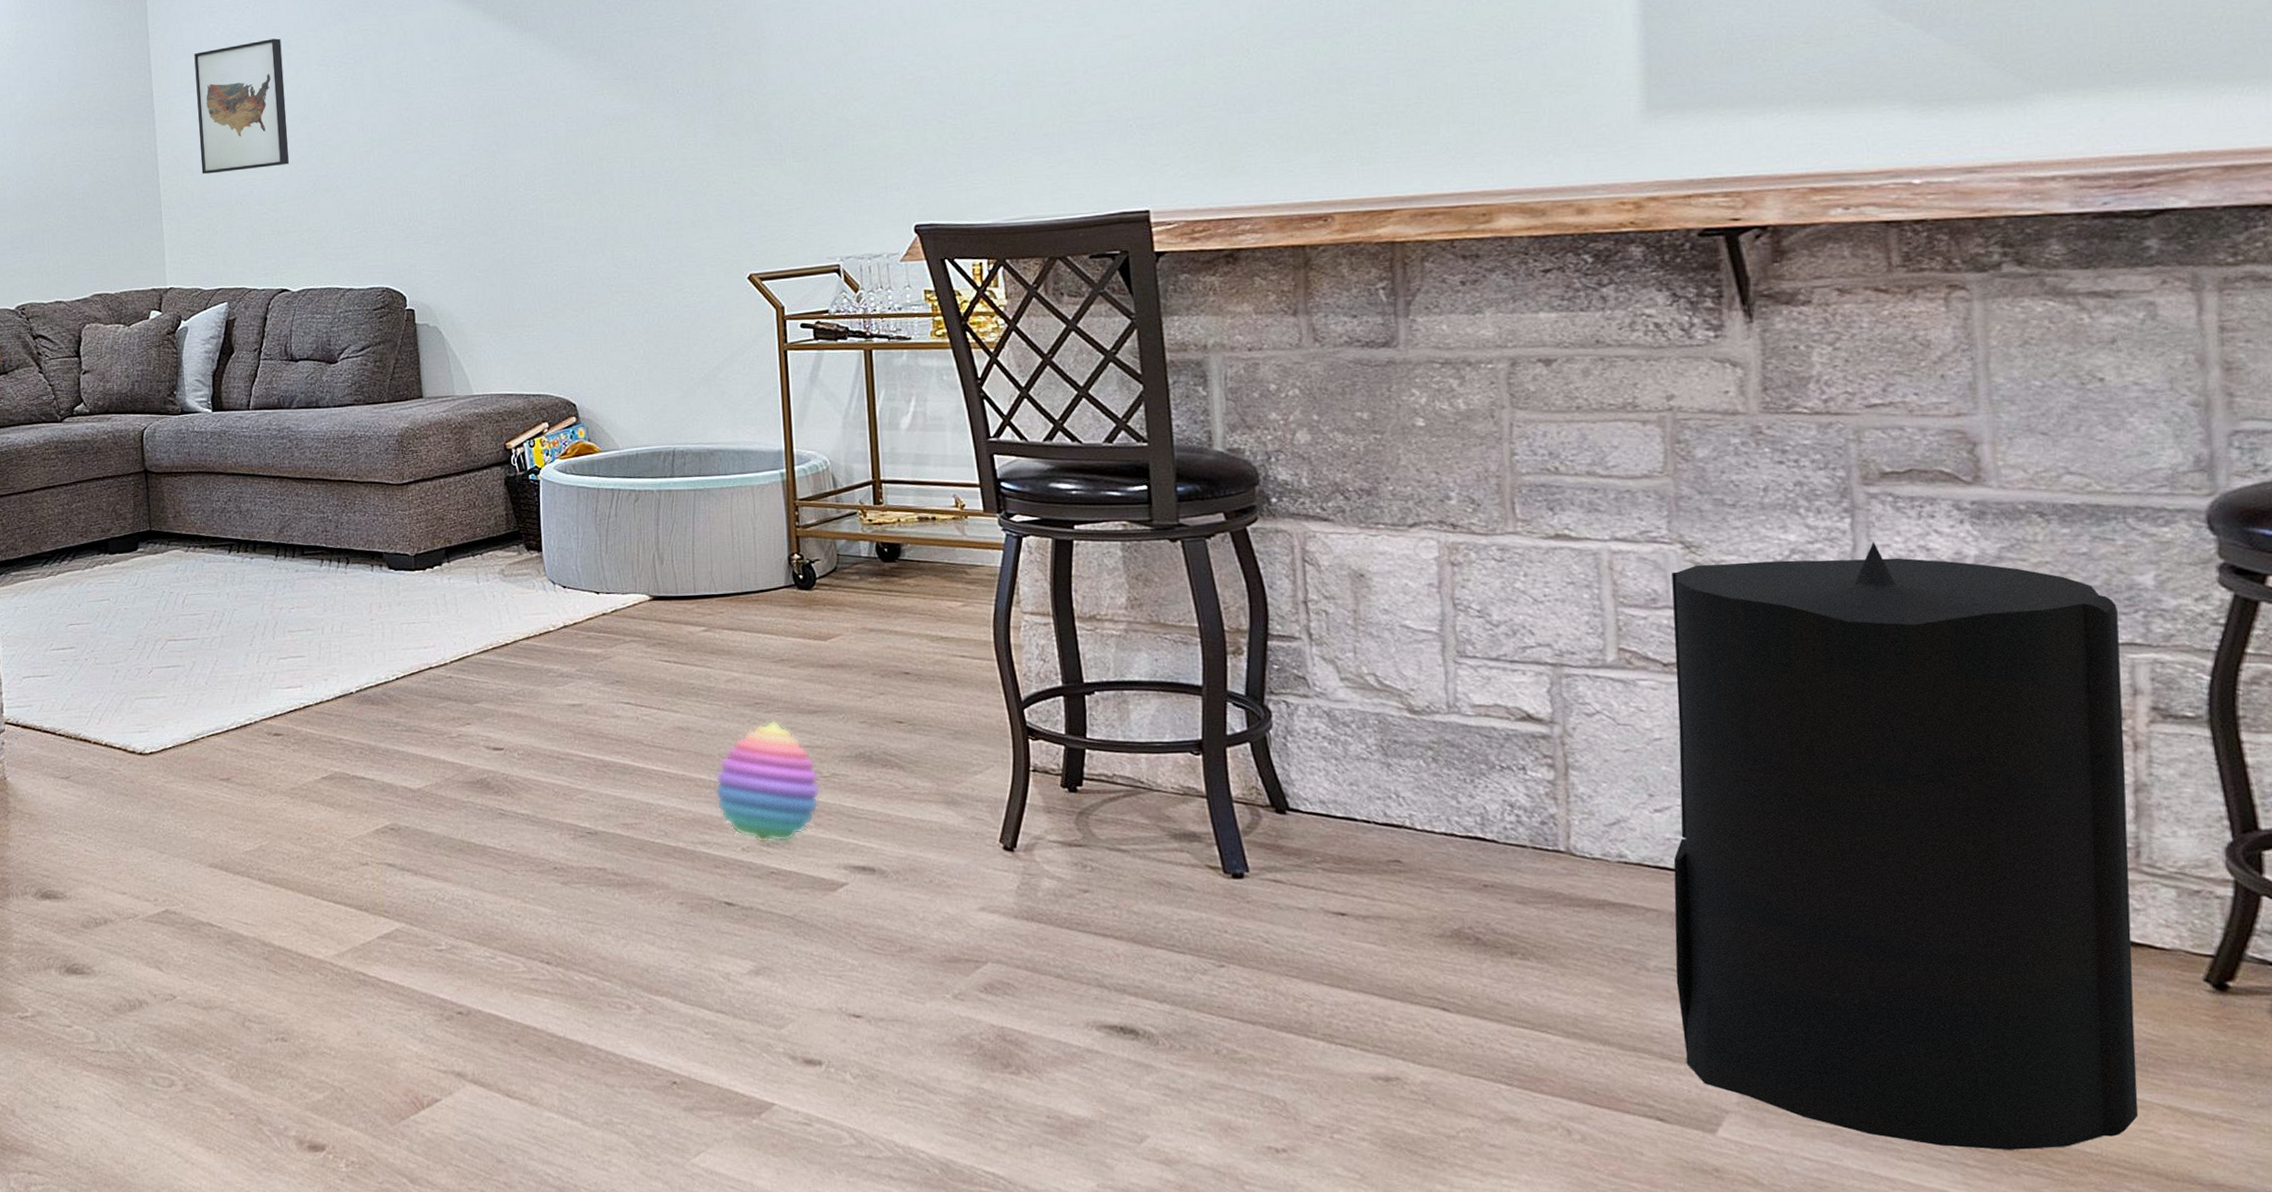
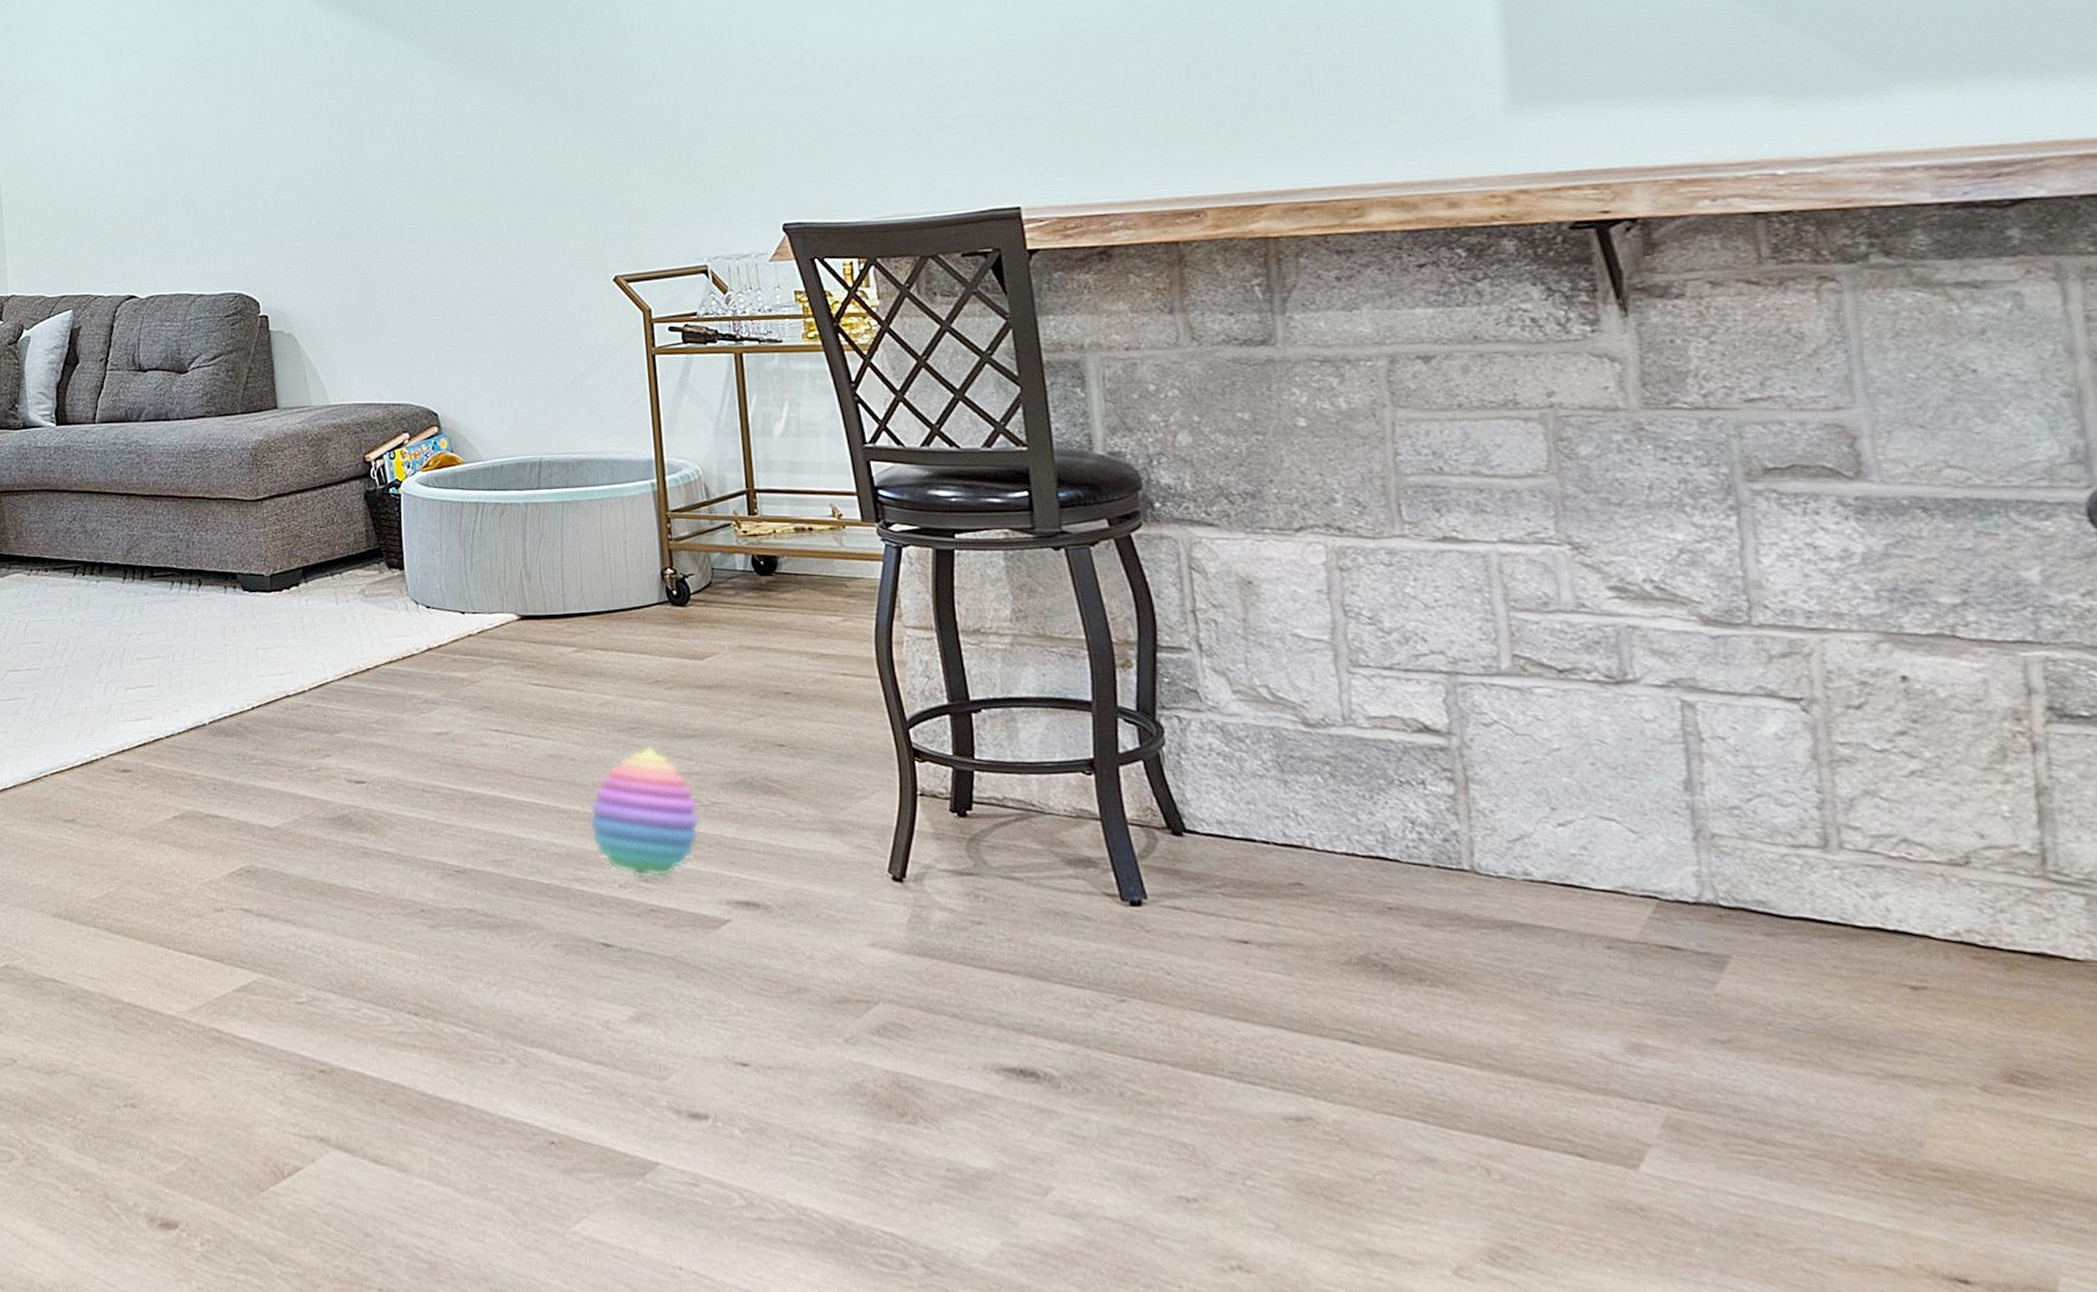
wall art: present [194,38,289,175] -> none [37,35,137,177]
trash can: present [1671,542,2138,1150] -> none [1561,540,2063,1179]

